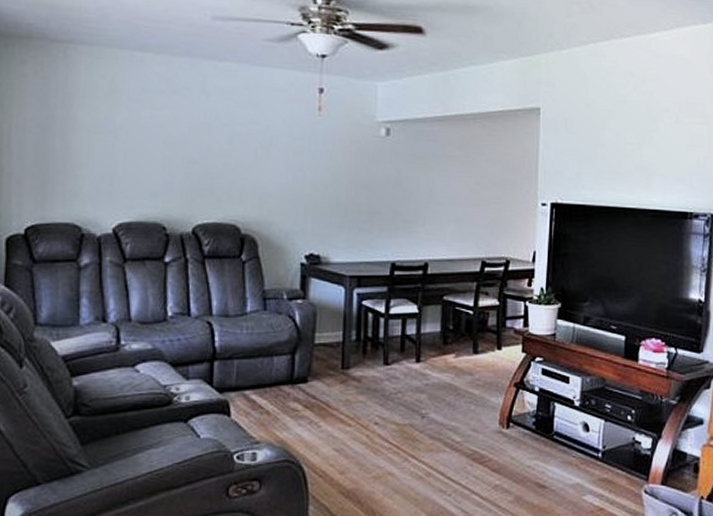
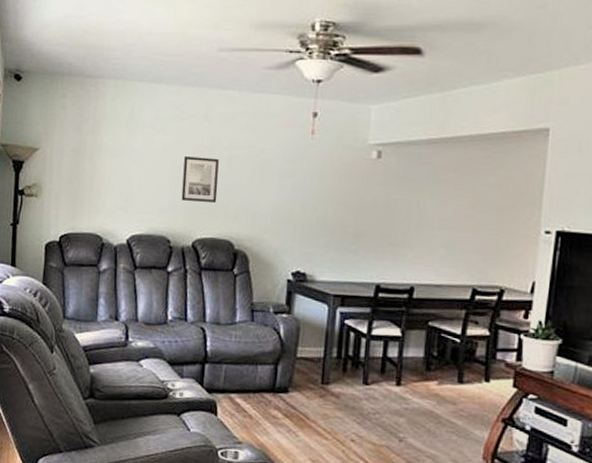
wall art: none [177,134,220,185] -> present [181,156,219,204]

